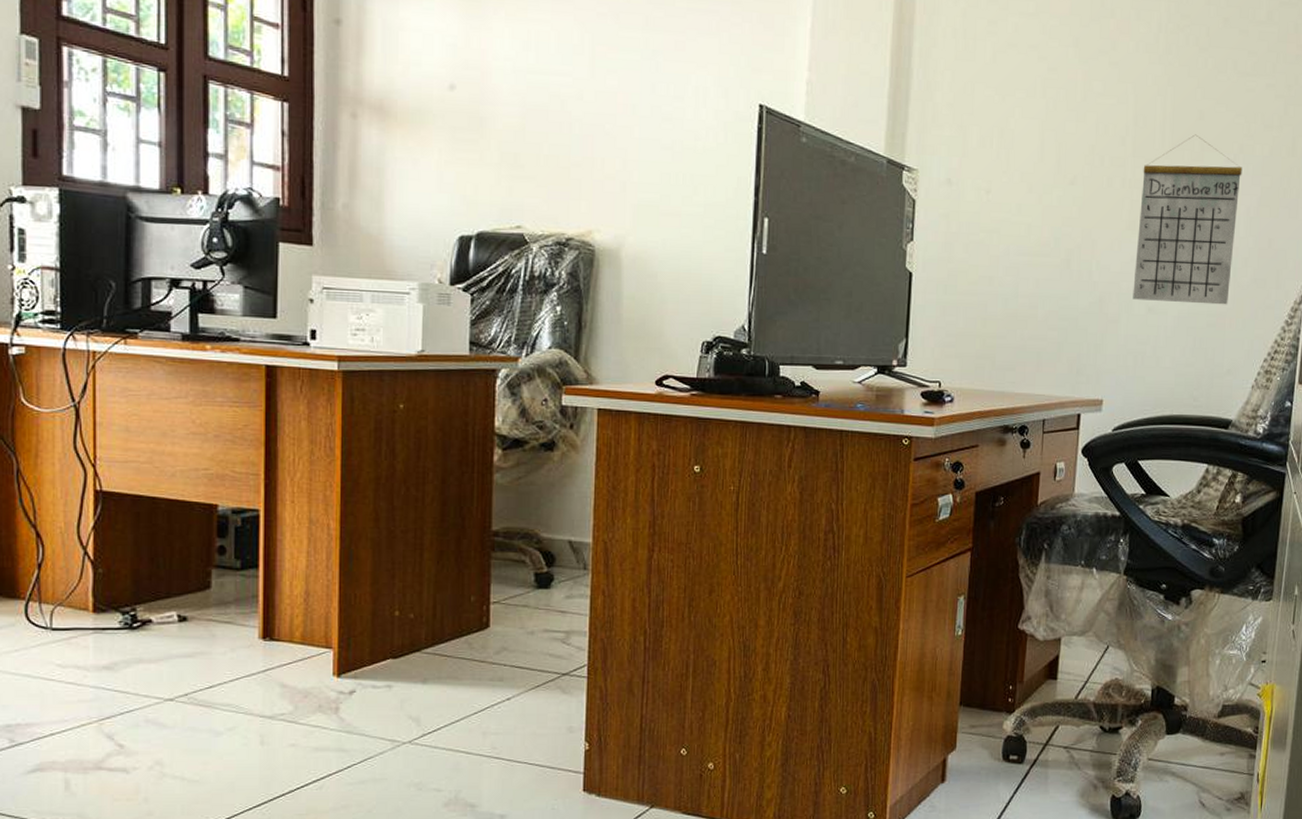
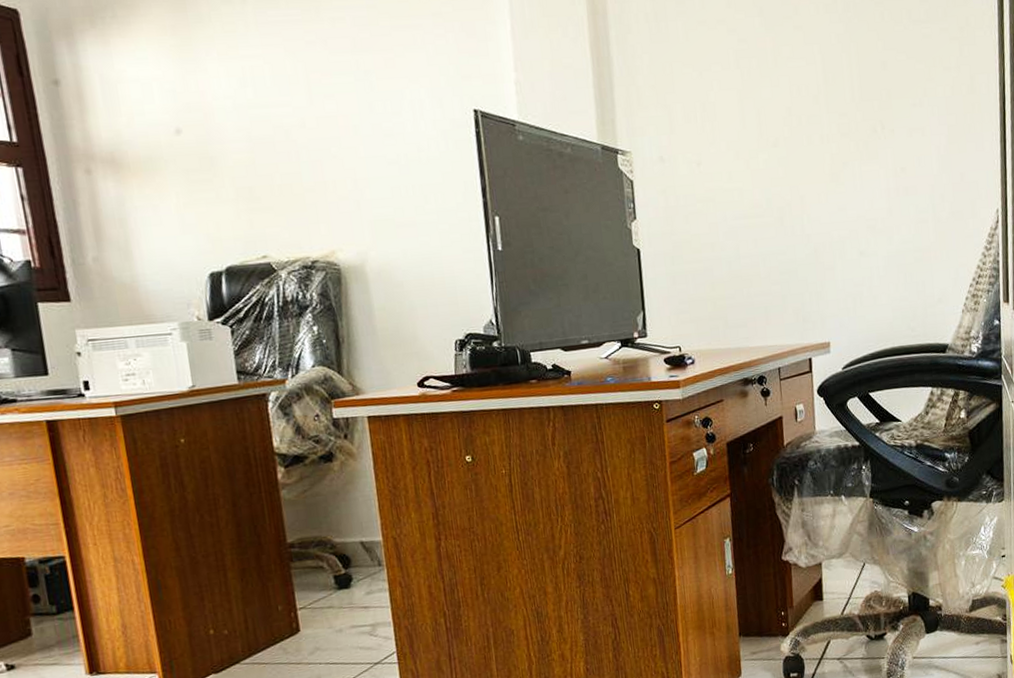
calendar: present [1133,134,1242,305] -> none [838,84,931,246]

